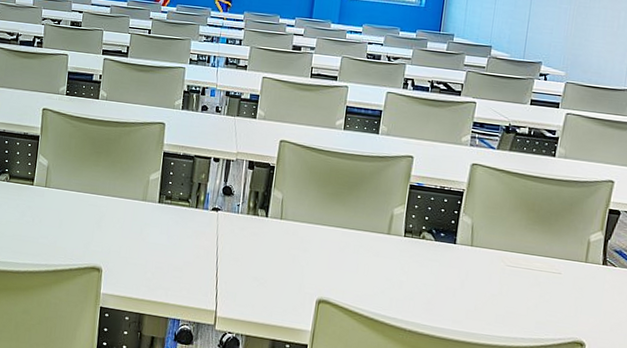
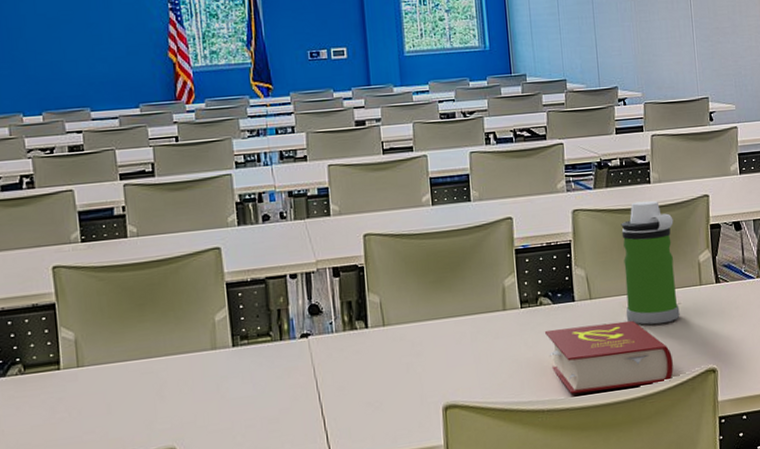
book: none [421,261,542,341] -> present [544,320,674,395]
water bottle: none [503,170,572,288] -> present [621,200,680,325]

